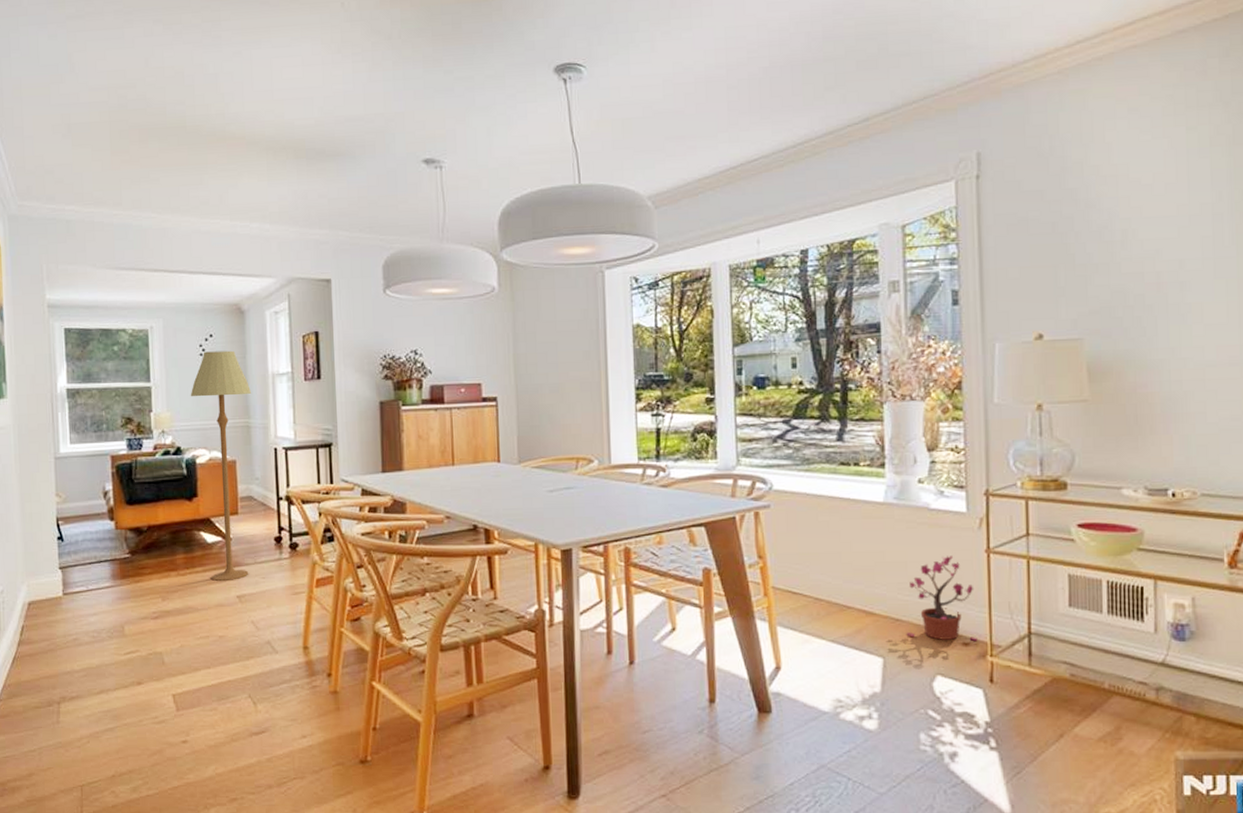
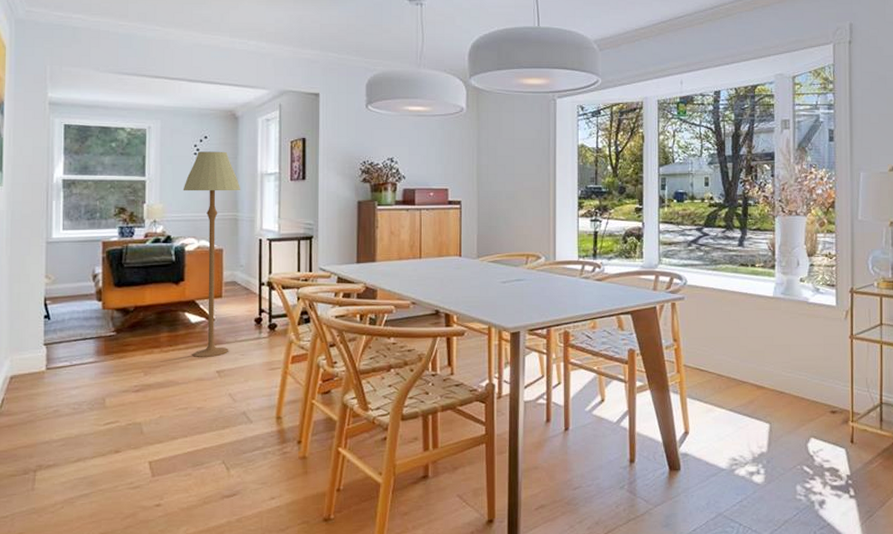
potted plant: present [906,556,978,642] -> none [788,341,842,410]

